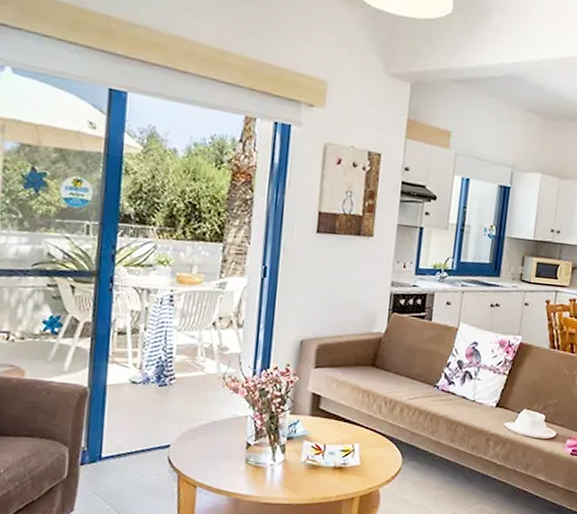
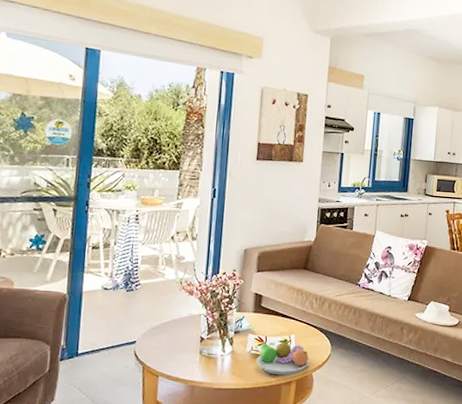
fruit bowl: none [312,447,377,491] -> present [256,338,310,375]

